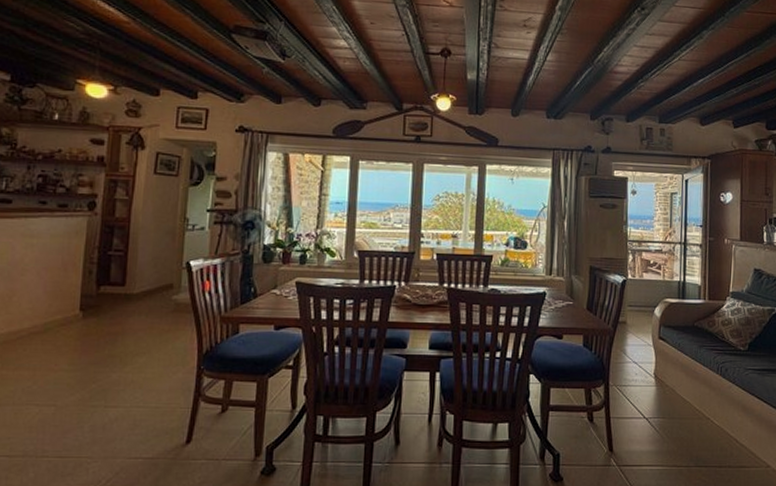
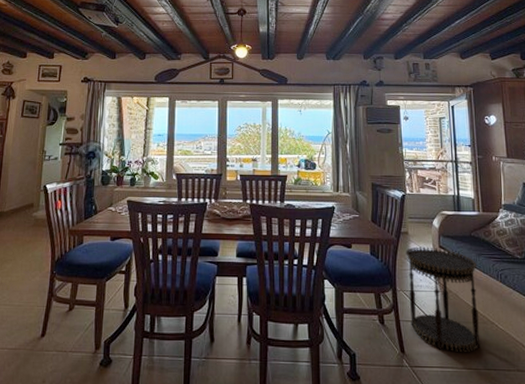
side table: none [622,337,697,450] -> present [406,246,481,353]

